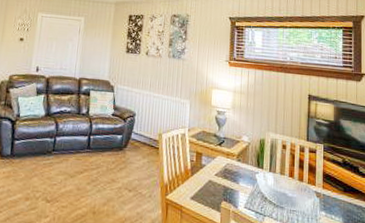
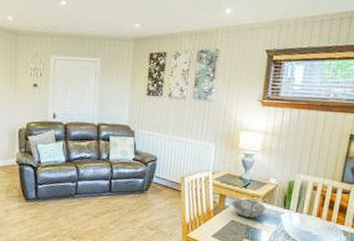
decorative bowl: none [207,156,241,178] -> present [230,198,266,218]

